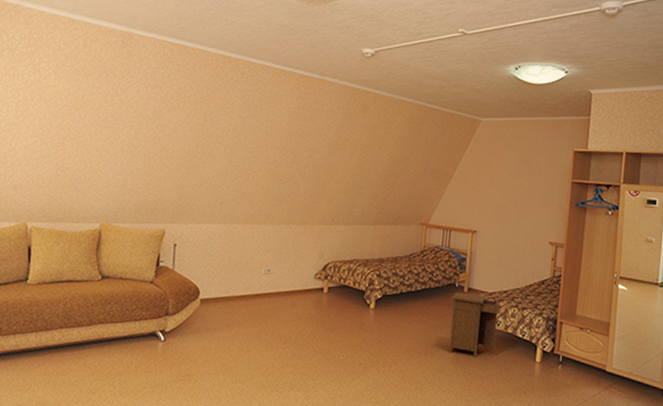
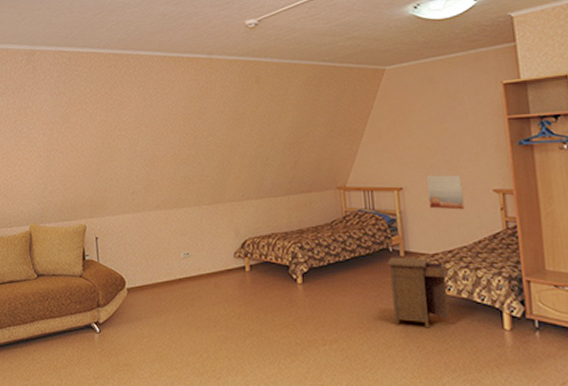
wall art: none [496,222,526,257] -> present [426,175,464,210]

